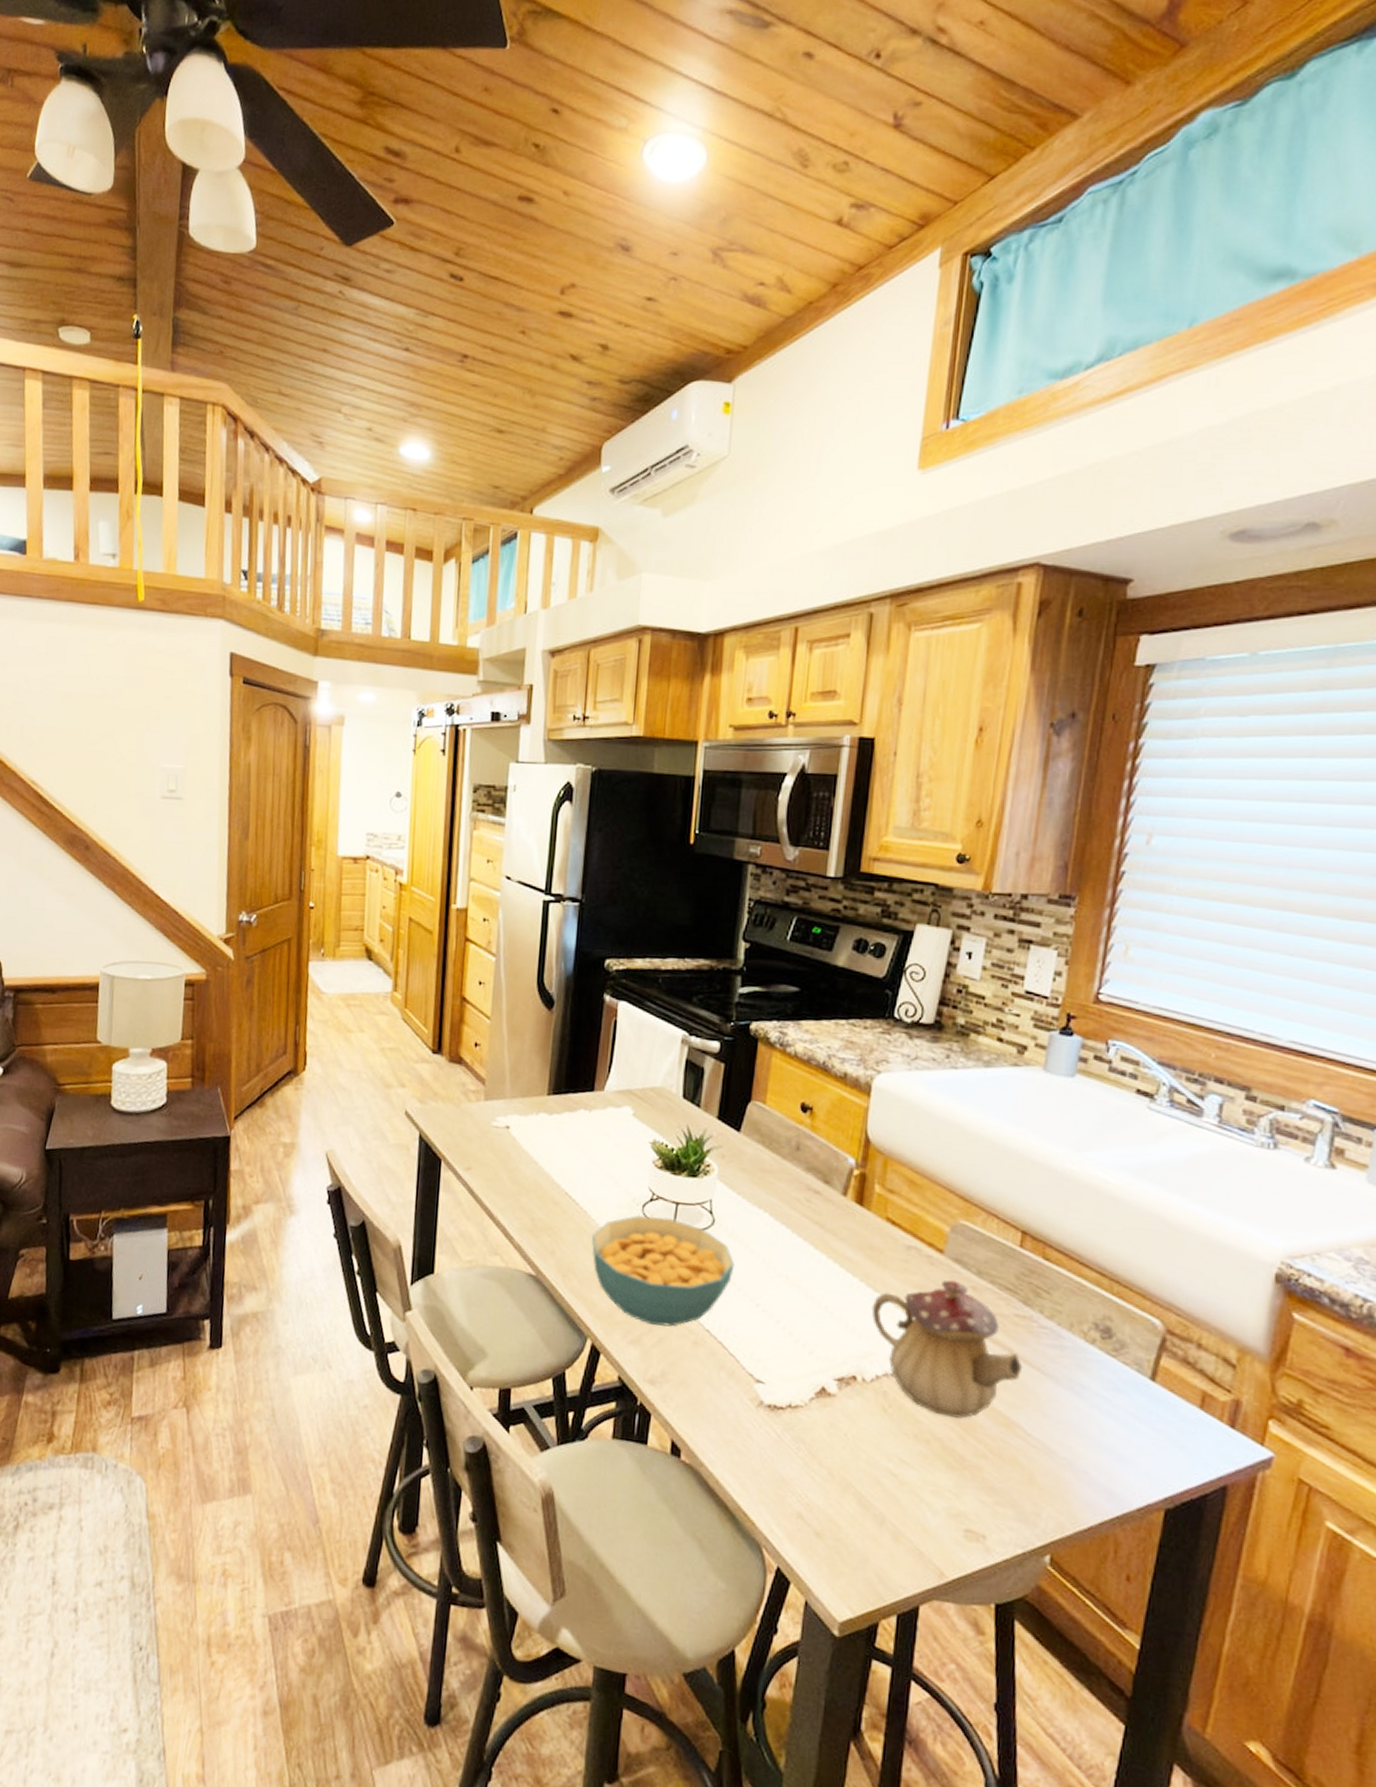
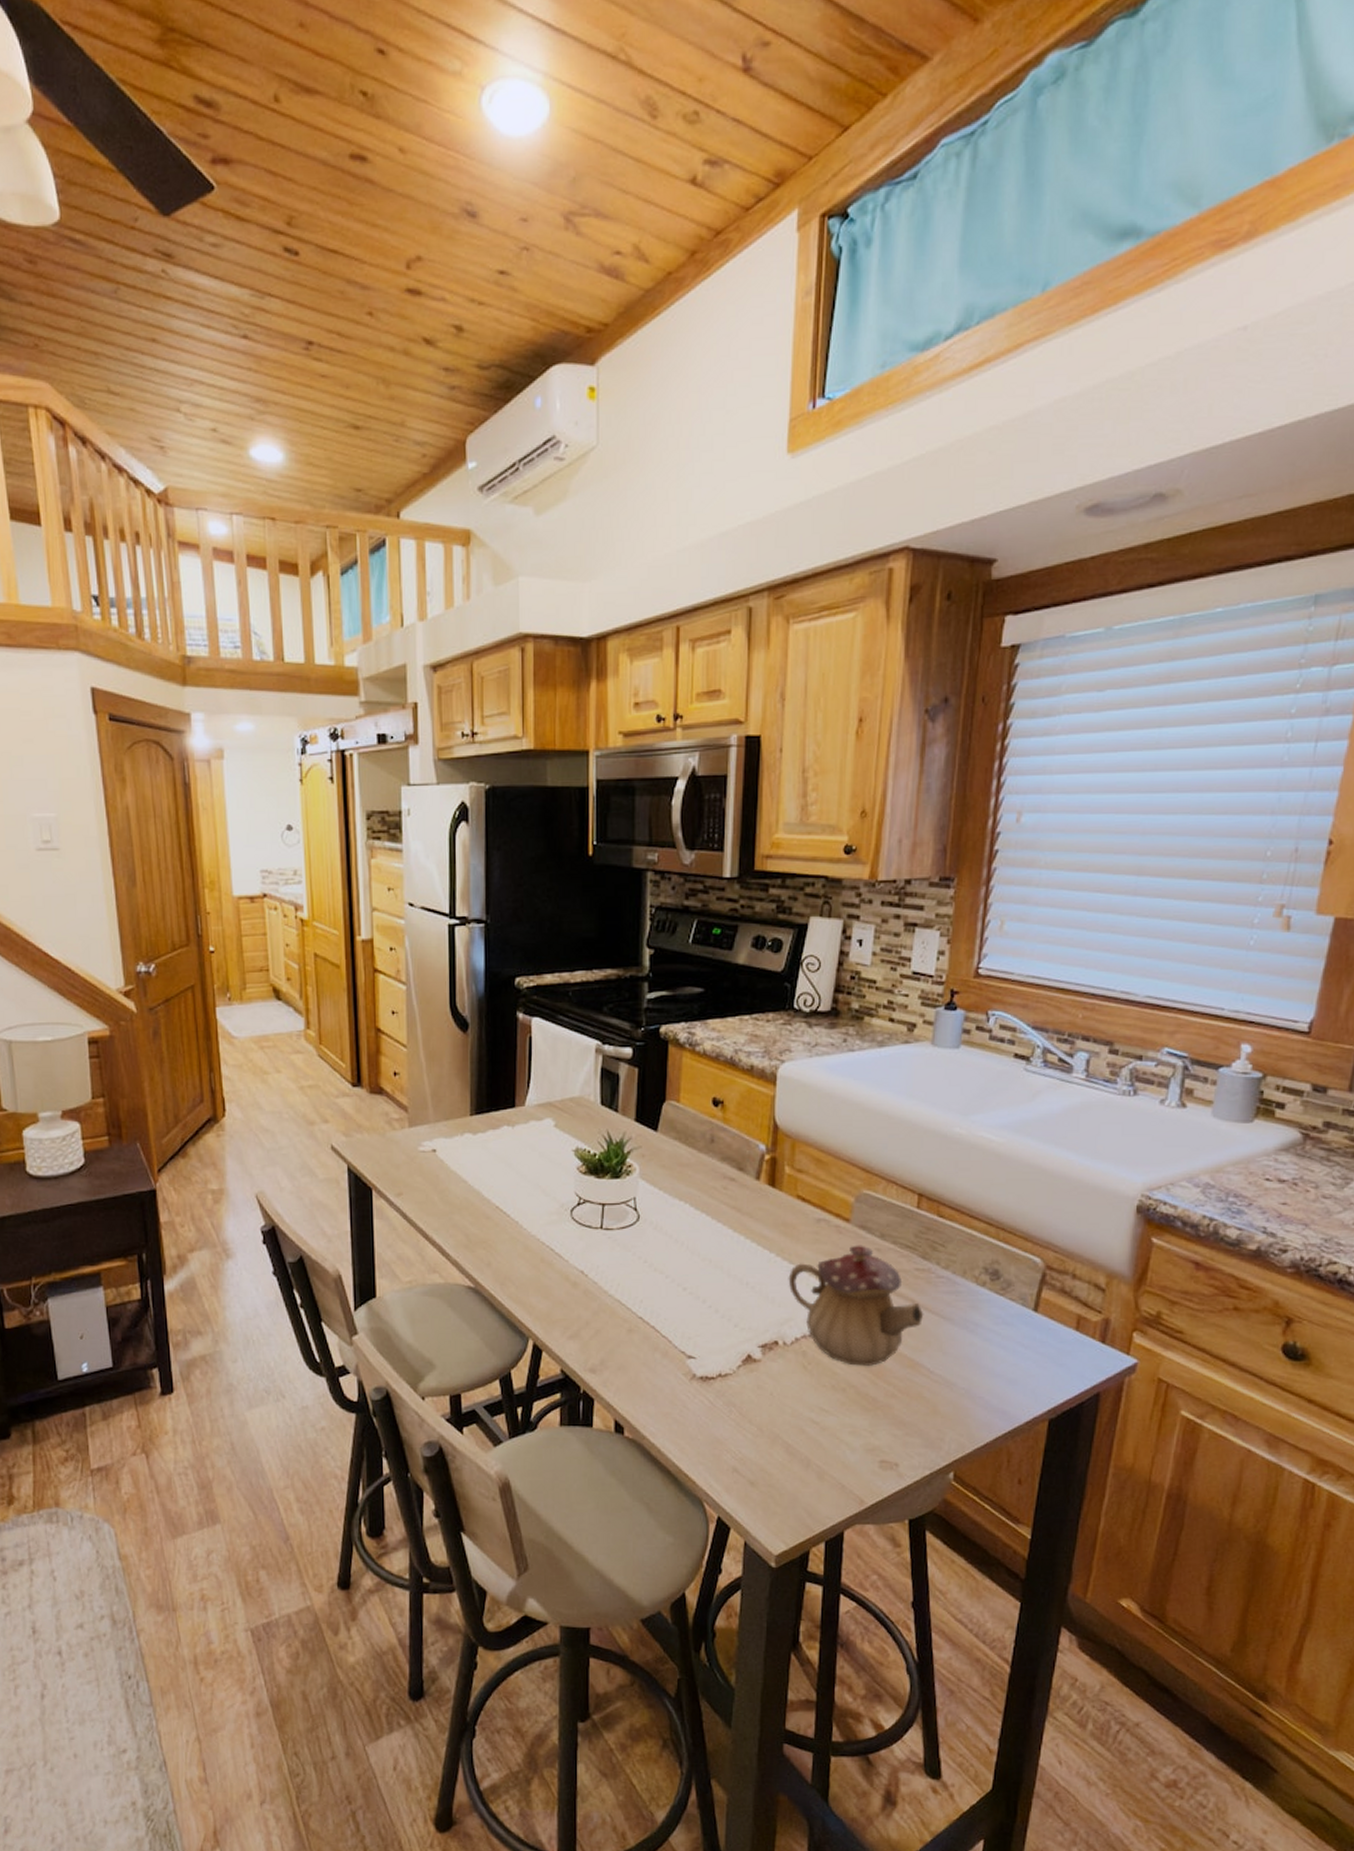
cereal bowl: present [592,1214,735,1327] -> none [526,1219,661,1319]

